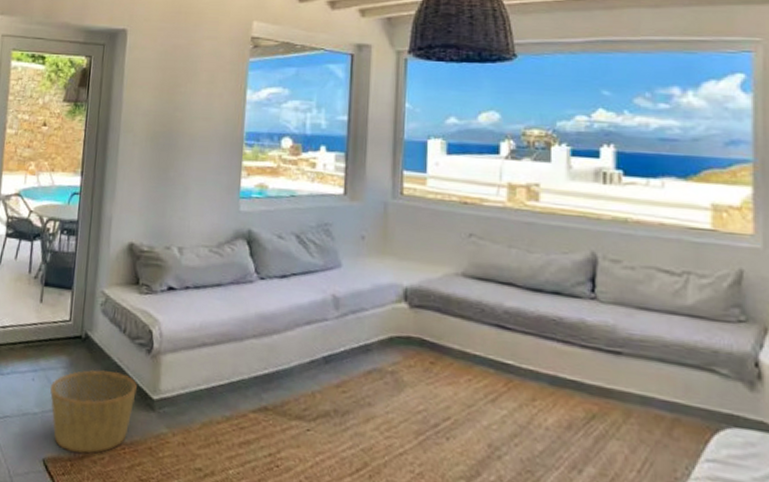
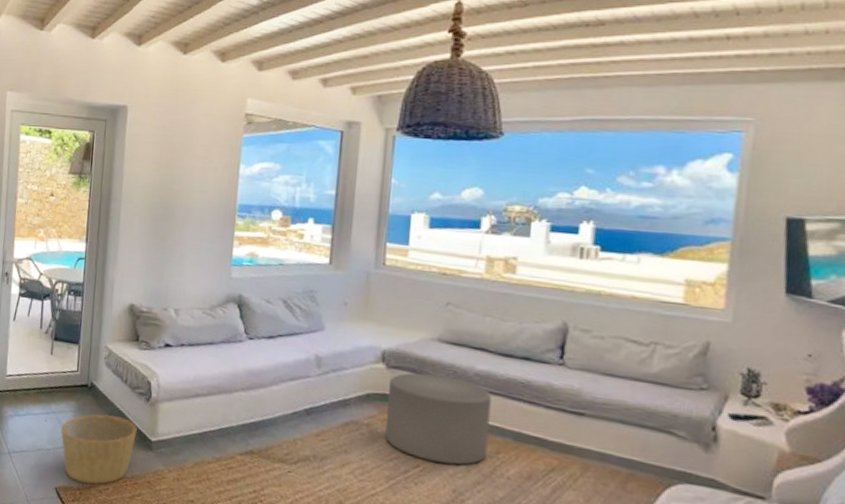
pouf: none [411,312,523,416] -> present [385,373,492,465]

